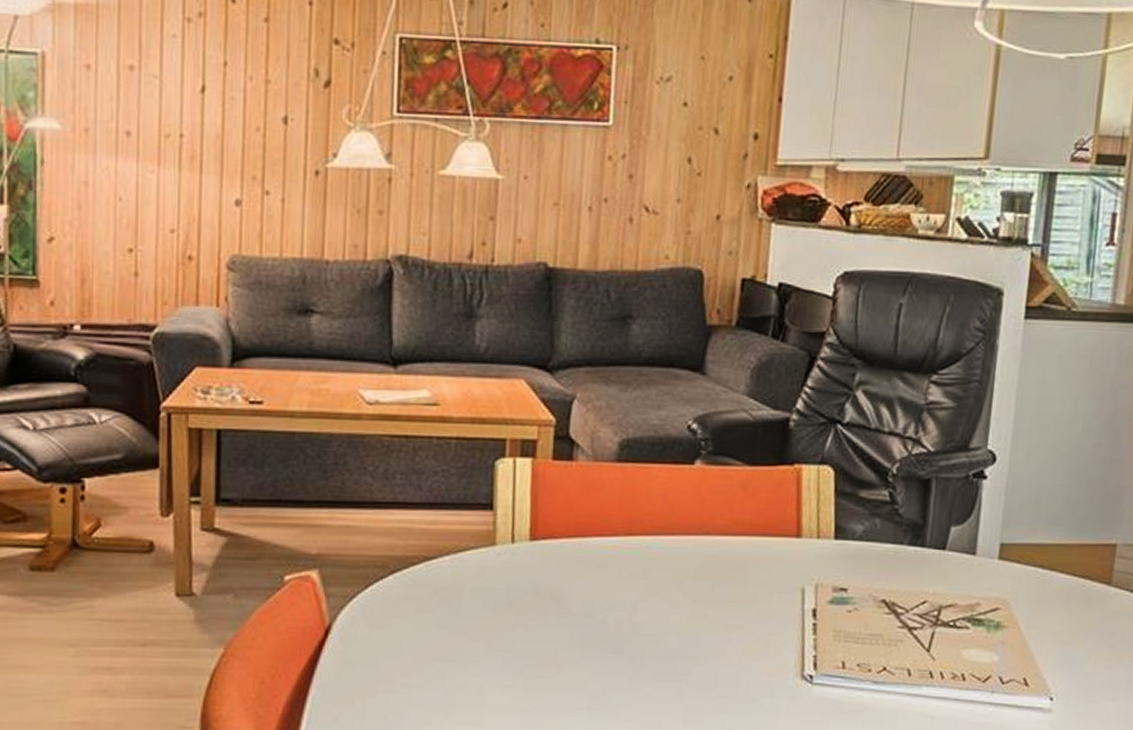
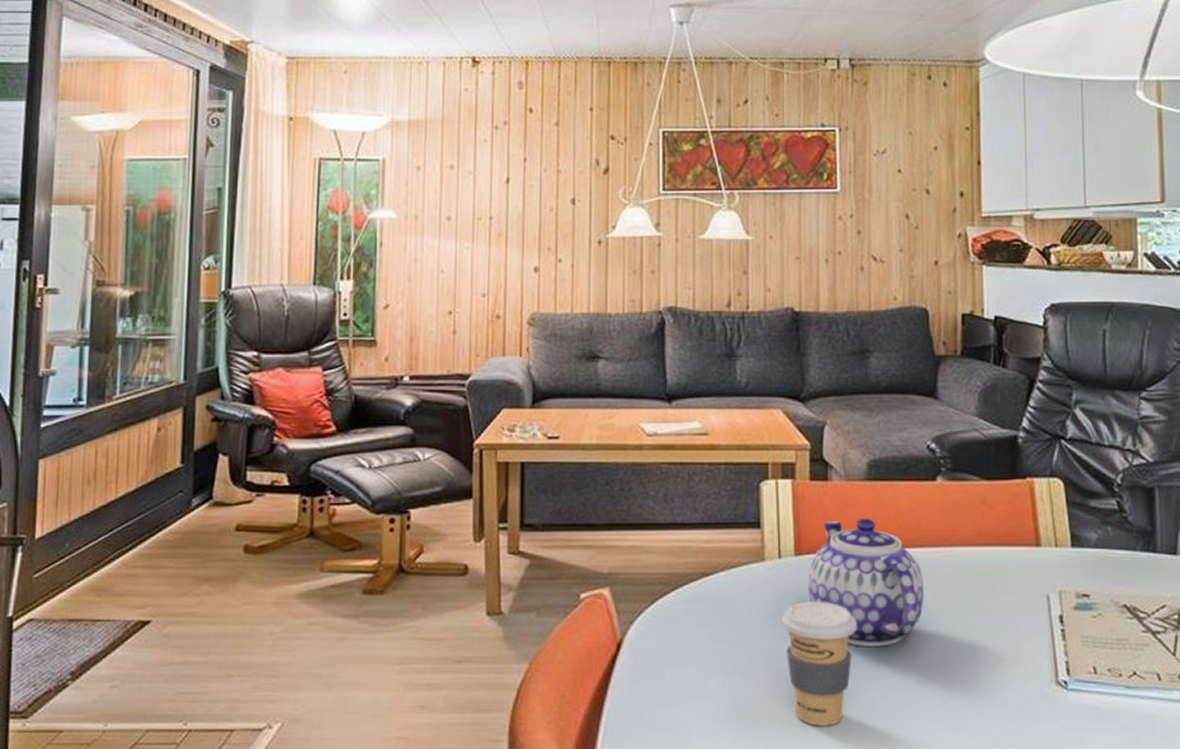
coffee cup: none [510,589,593,717] -> present [781,601,857,726]
teapot: none [542,502,671,637] -> present [808,518,925,646]

